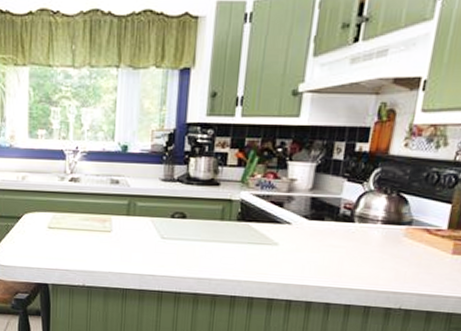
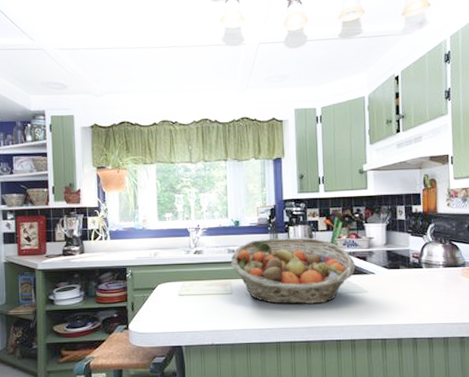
fruit basket: none [112,170,268,253] -> present [230,237,355,304]

